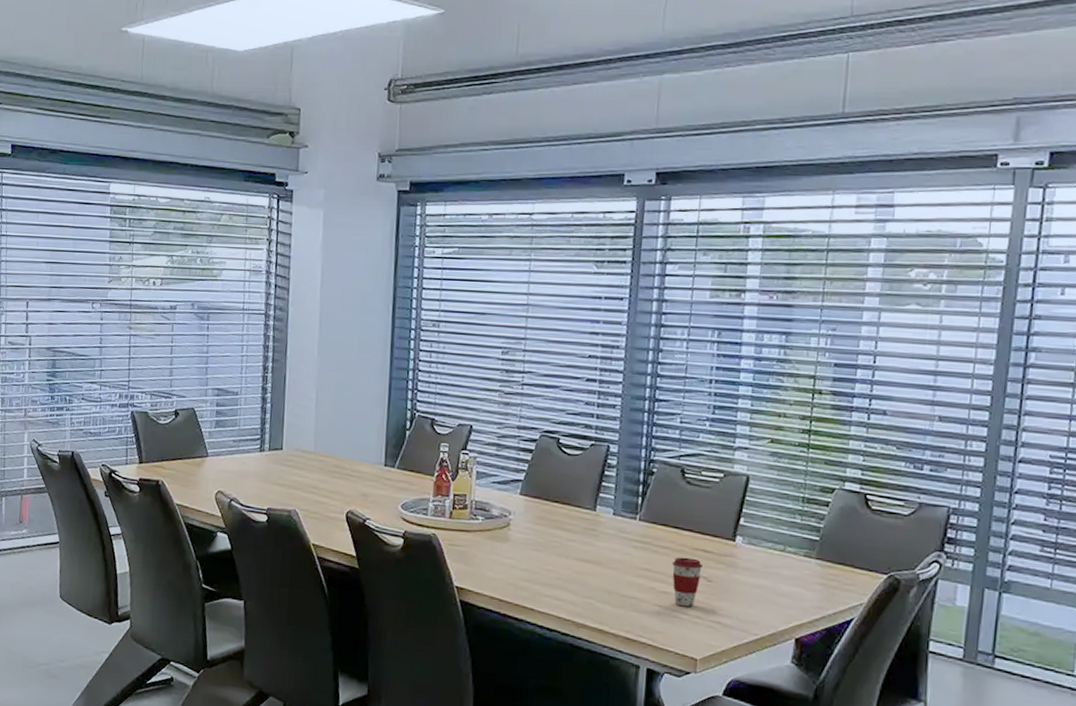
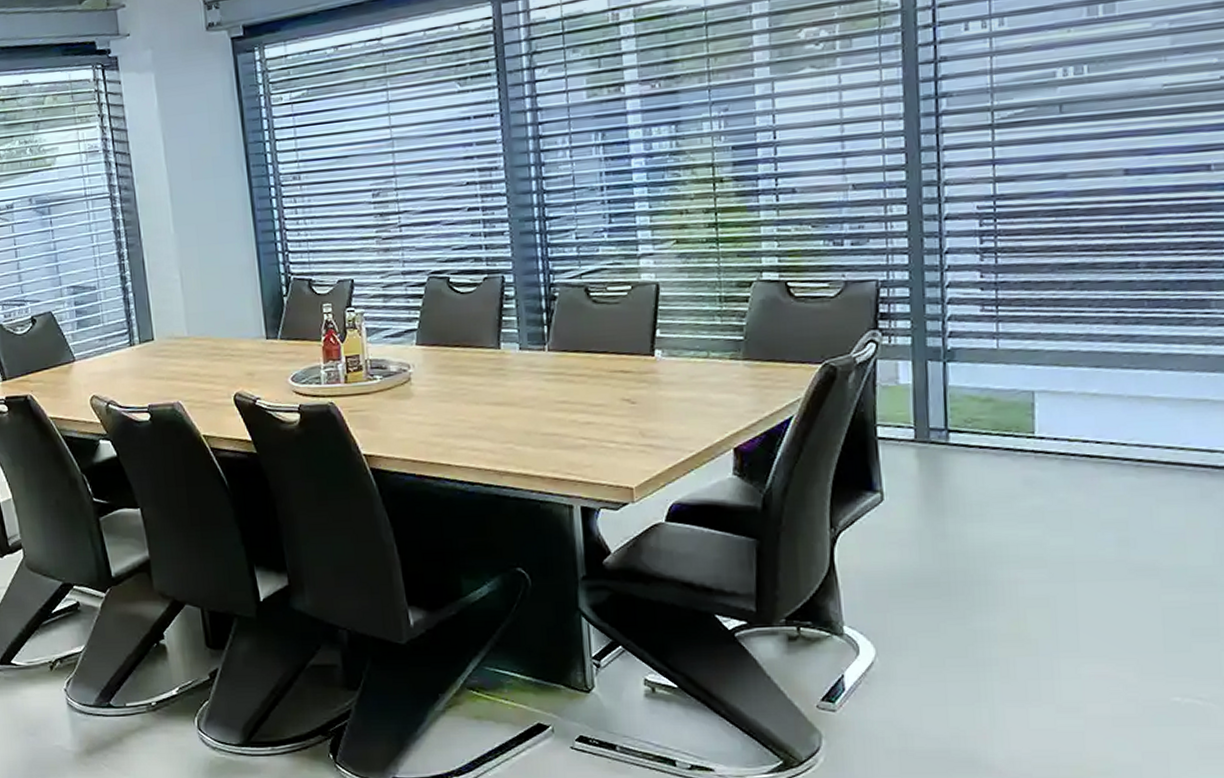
coffee cup: present [672,557,704,607] -> none [590,381,625,435]

